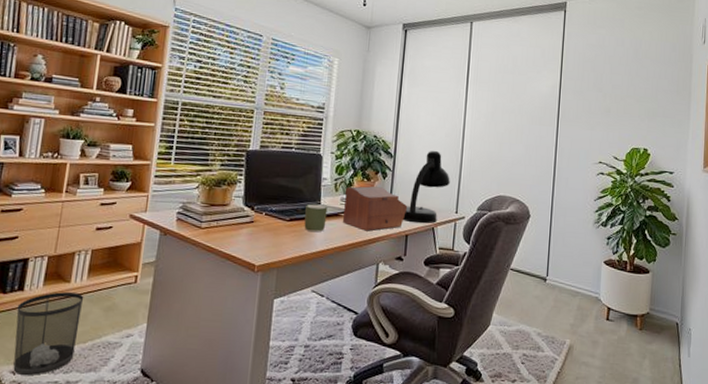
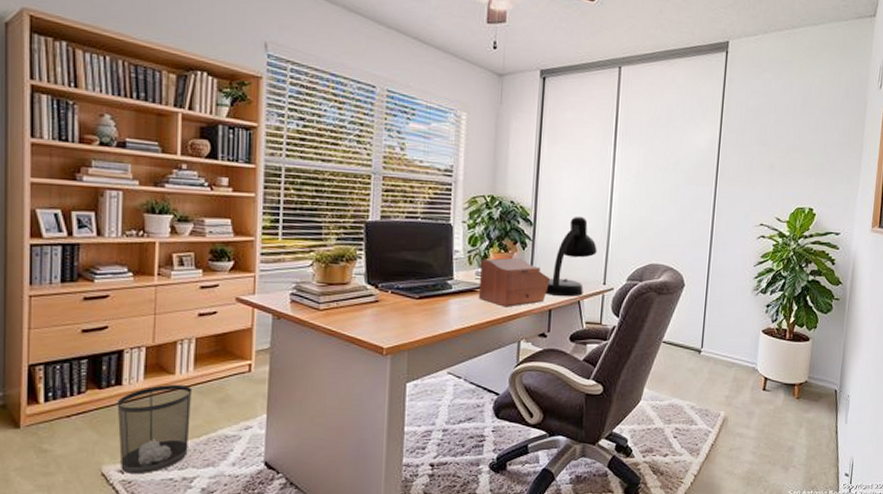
mug: present [304,204,328,233] -> none [436,279,461,311]

